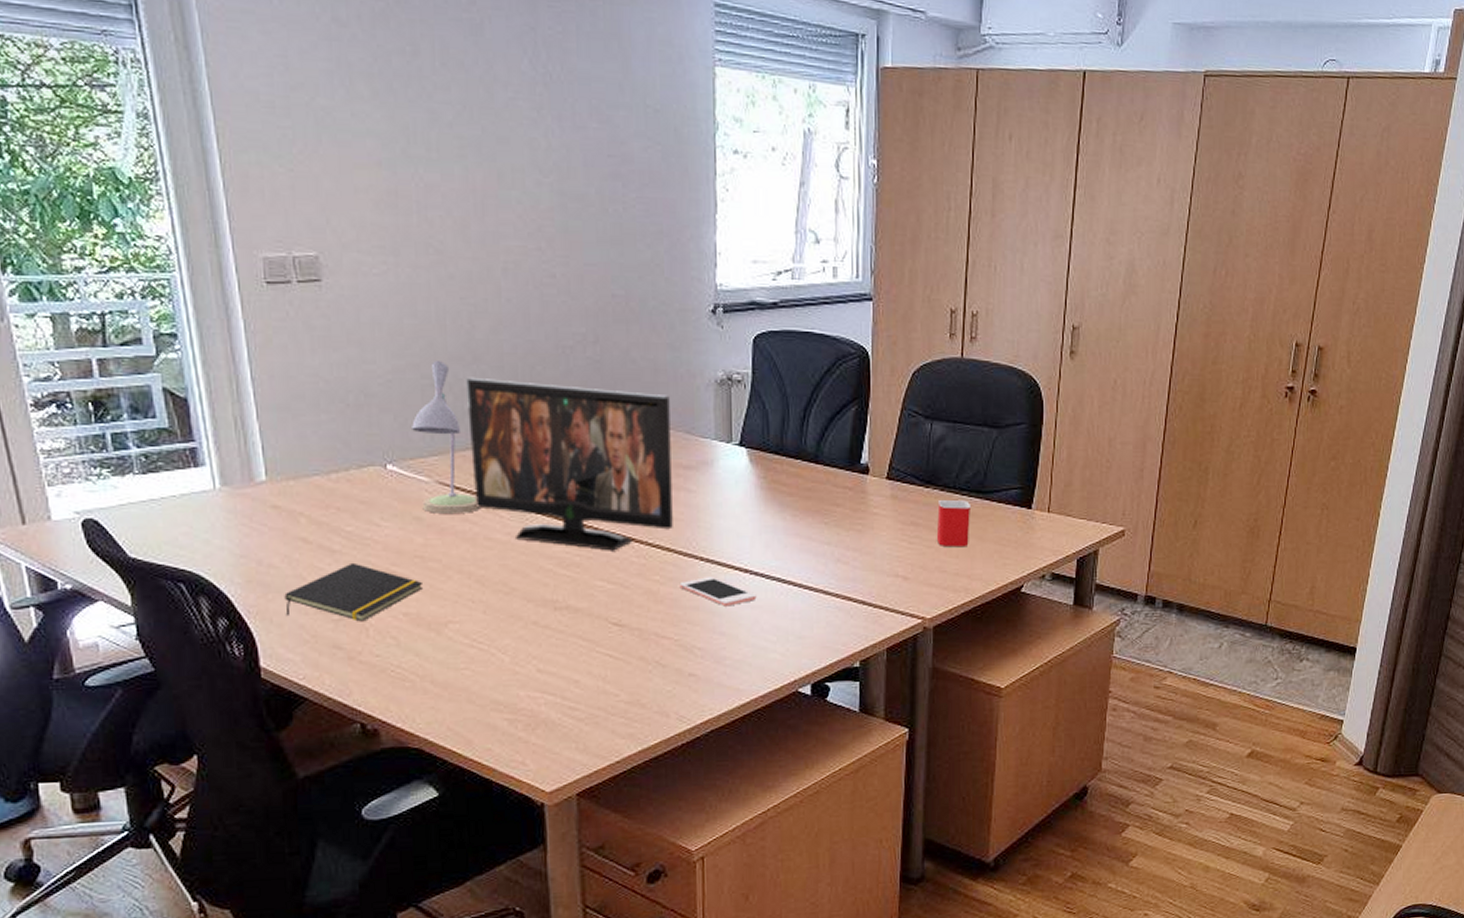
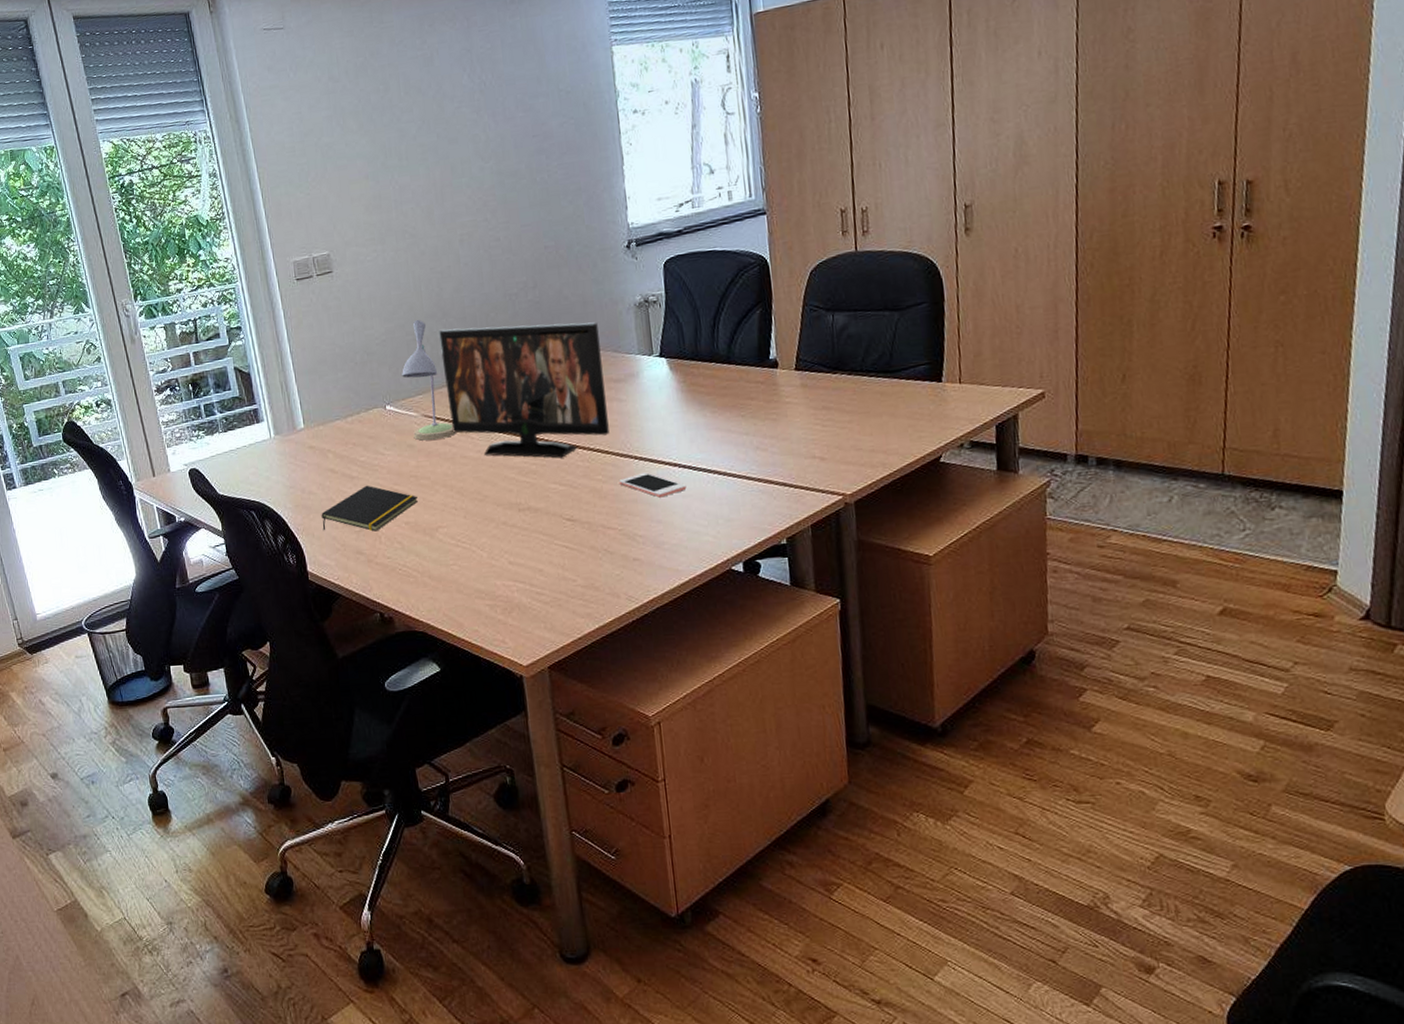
mug: present [936,499,972,546] -> none [846,381,882,426]

